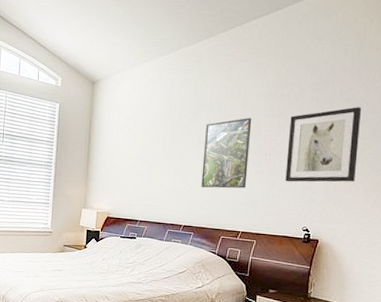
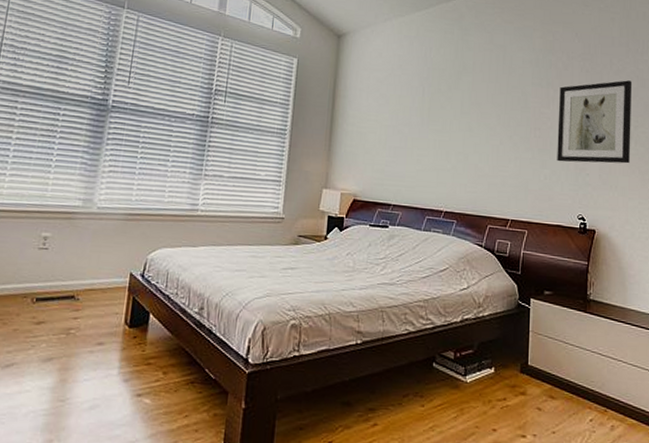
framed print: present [201,118,252,189] -> none [464,86,519,168]

